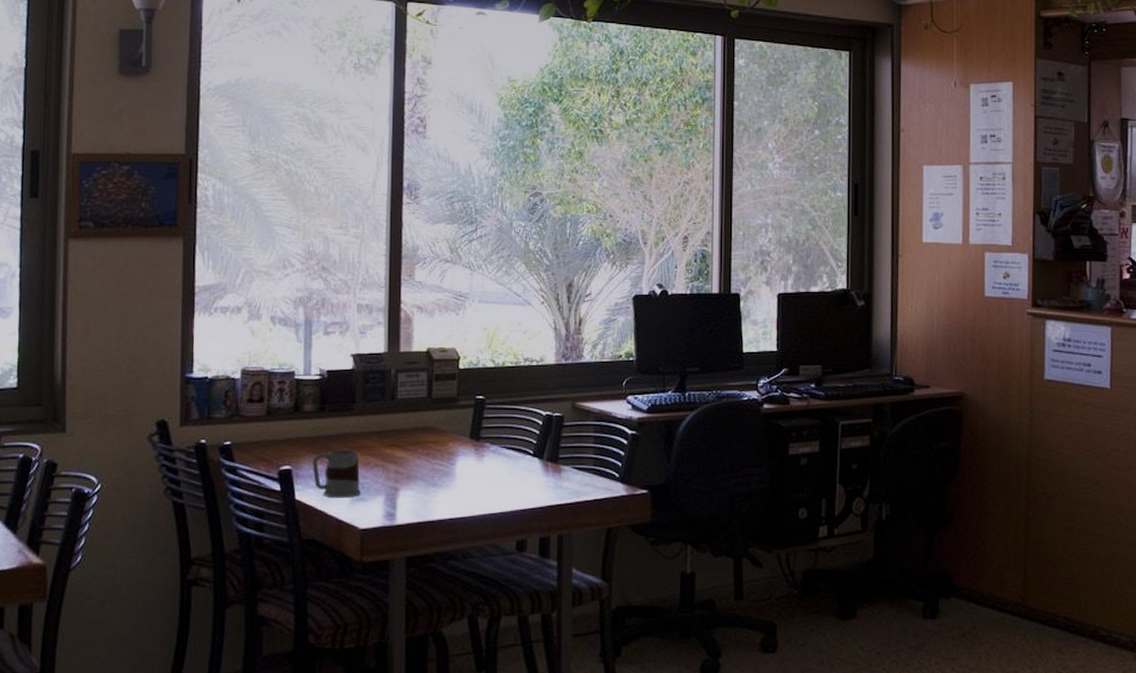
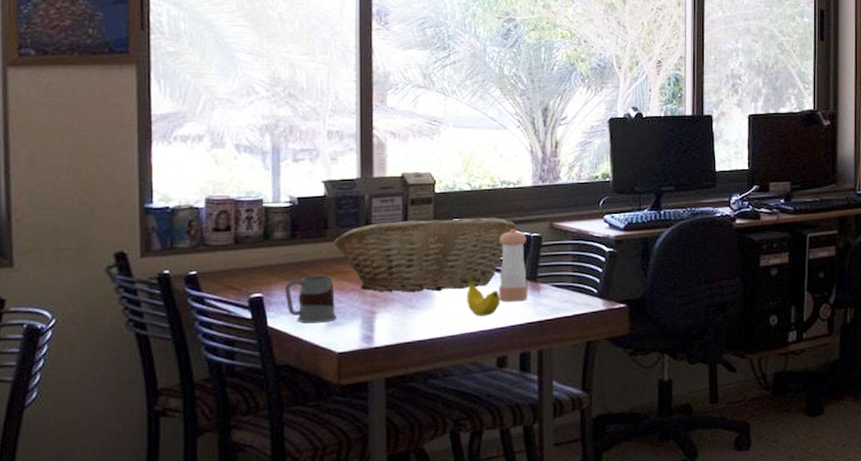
fruit basket: none [360,395,539,470] -> present [333,217,517,293]
banana: none [488,453,521,497] -> present [466,274,500,317]
pepper shaker: none [520,407,549,484] -> present [499,228,527,302]

